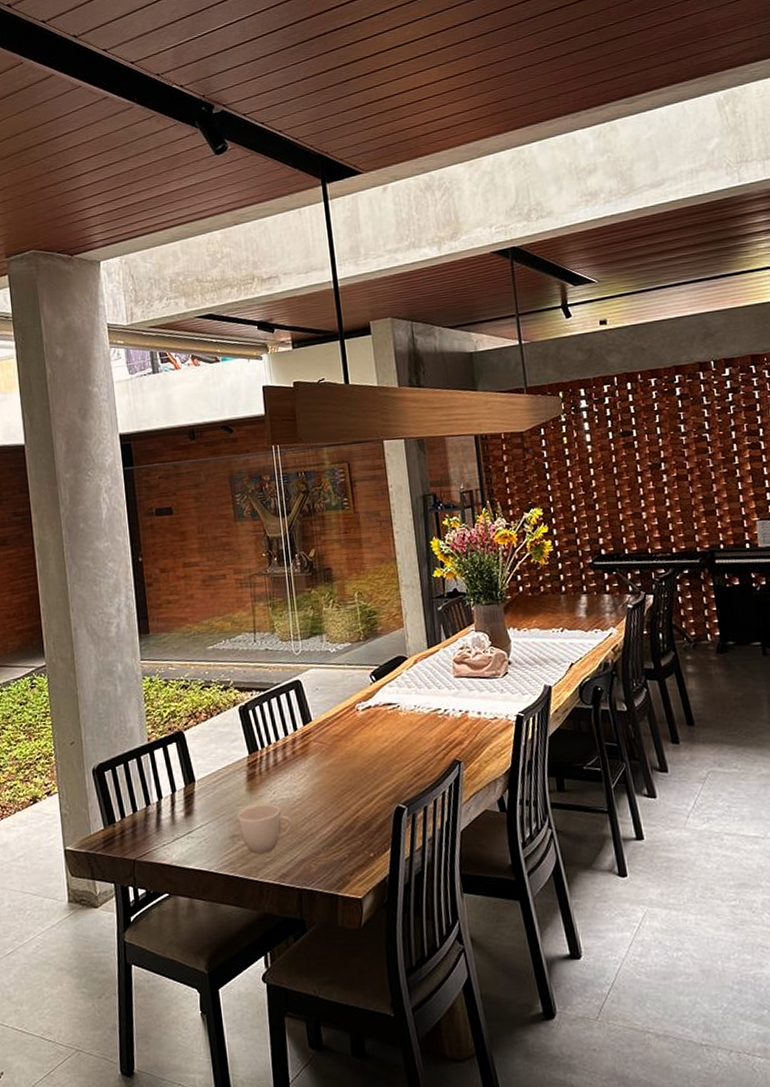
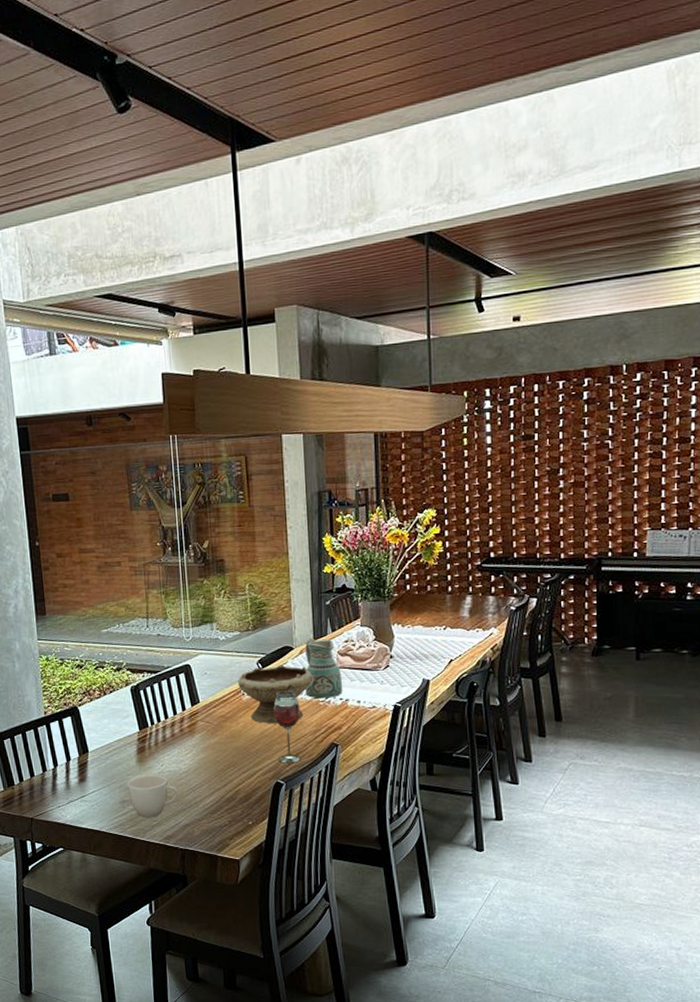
bowl: none [351,676,430,742] -> present [238,665,313,724]
wineglass: none [389,704,422,785] -> present [273,690,300,764]
ceramic pitcher: none [419,646,462,711] -> present [305,638,343,699]

